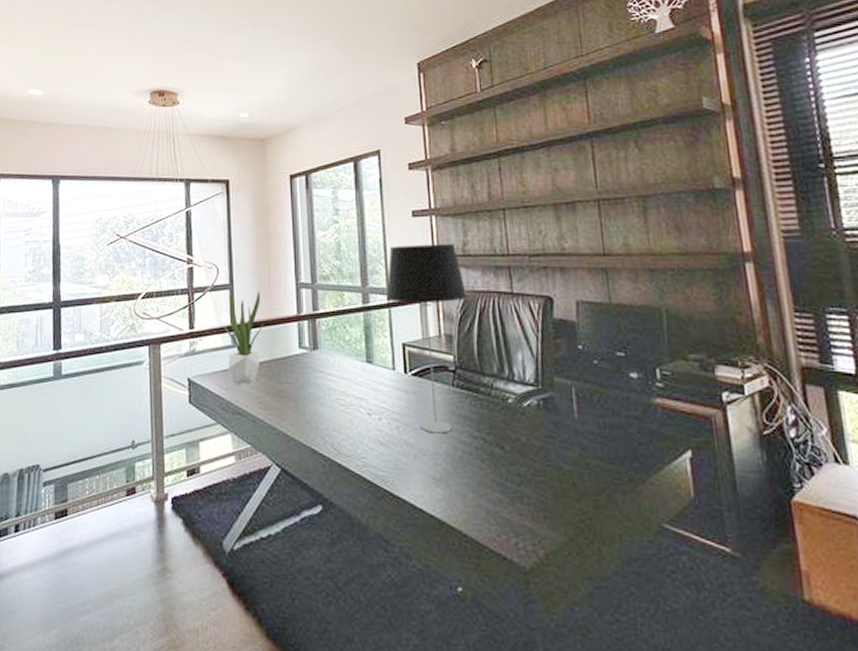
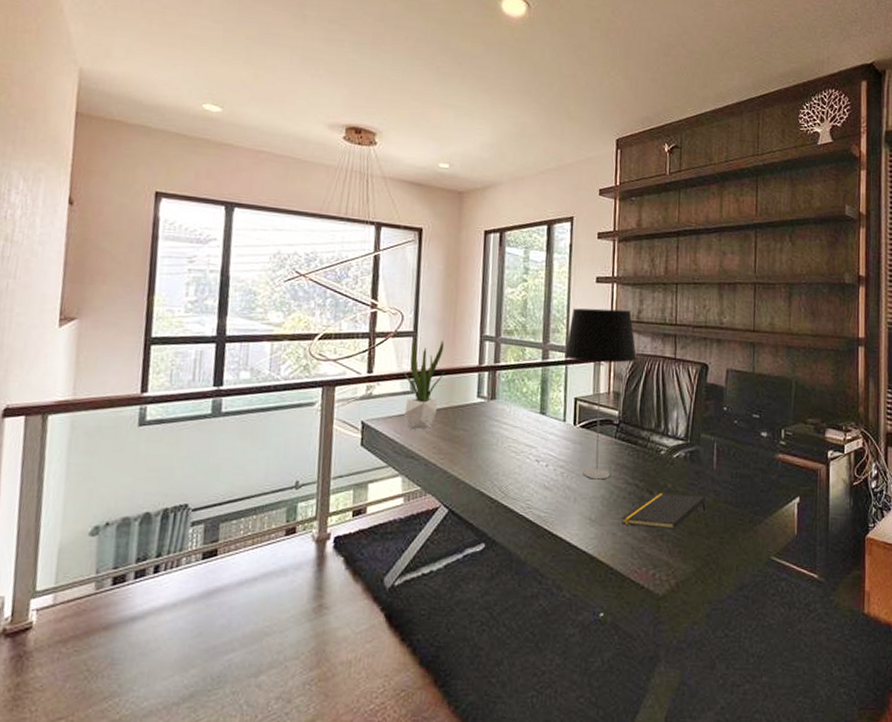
notepad: none [469,448,571,490] -> present [620,494,706,529]

